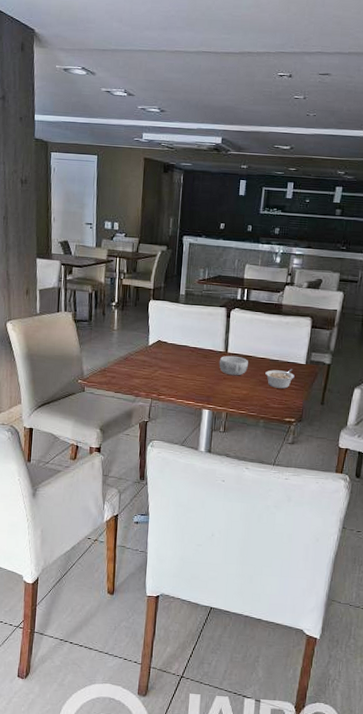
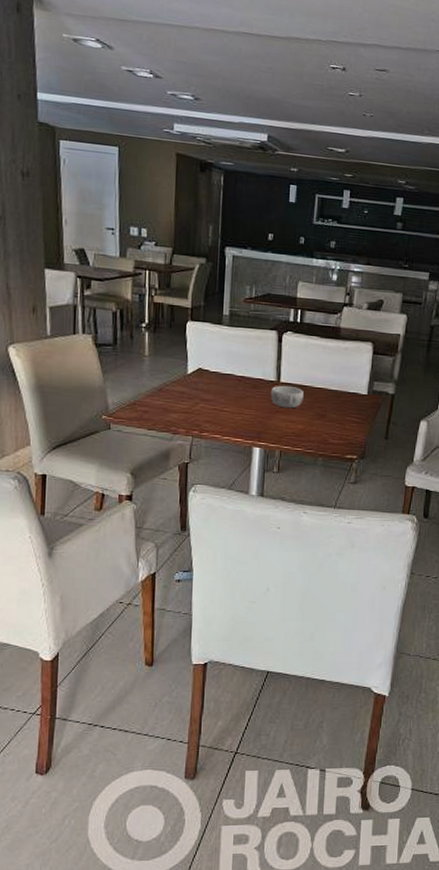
legume: present [265,369,295,389] -> none [323,400,356,422]

